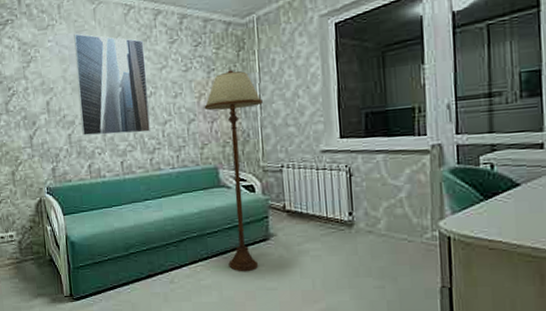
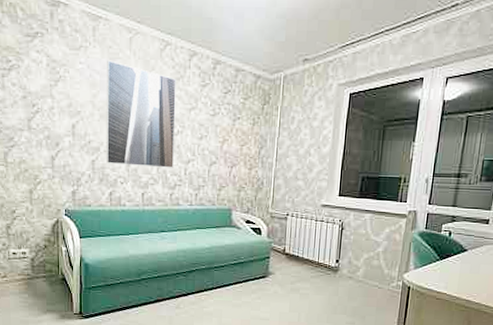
floor lamp: present [204,70,263,271] -> none [226,121,279,303]

